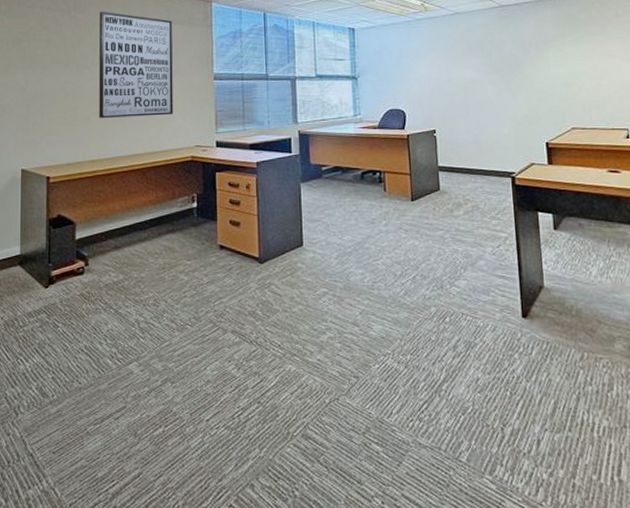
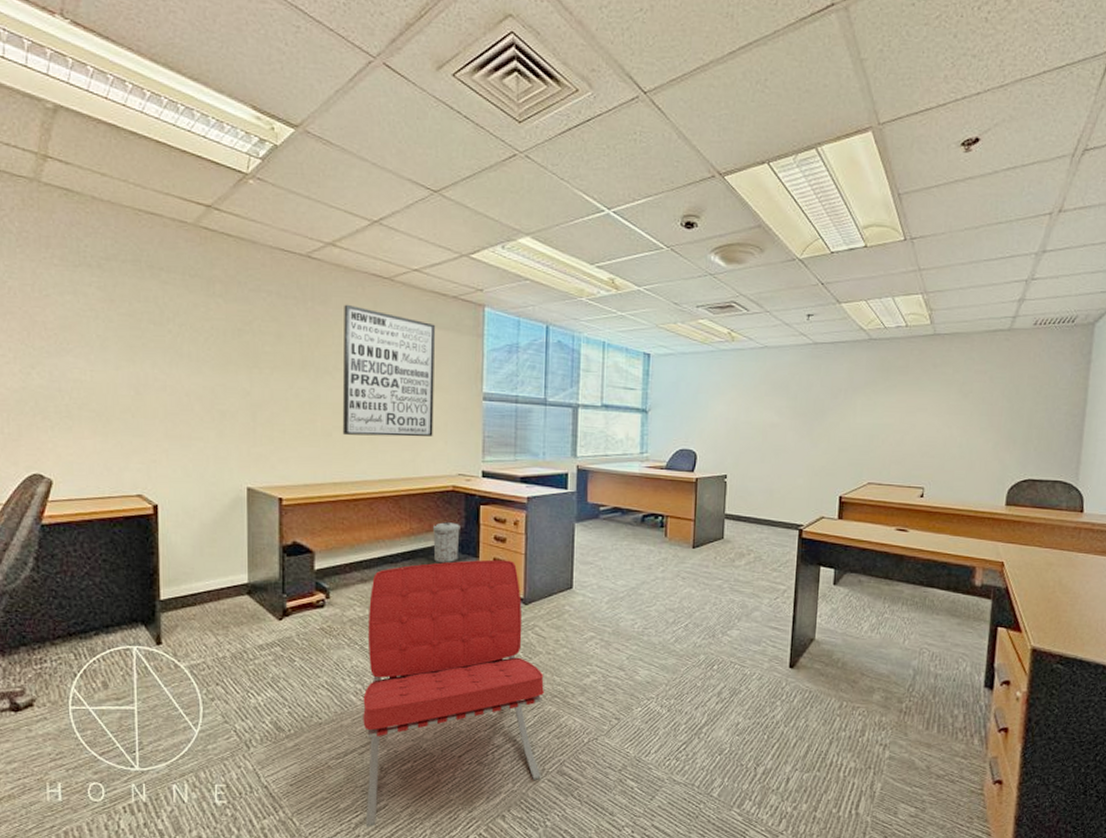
lounge chair: none [118,221,287,497] -> present [363,559,545,827]
trash can: none [175,189,199,228] -> present [432,522,460,564]

